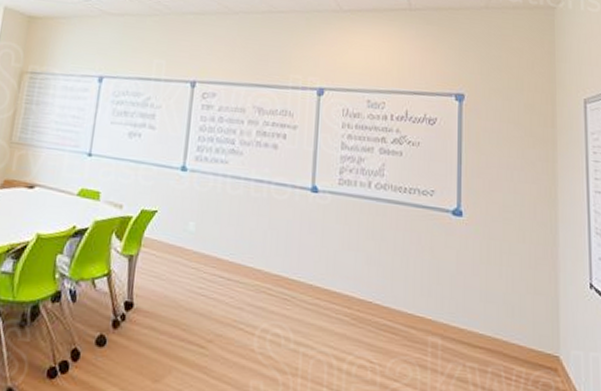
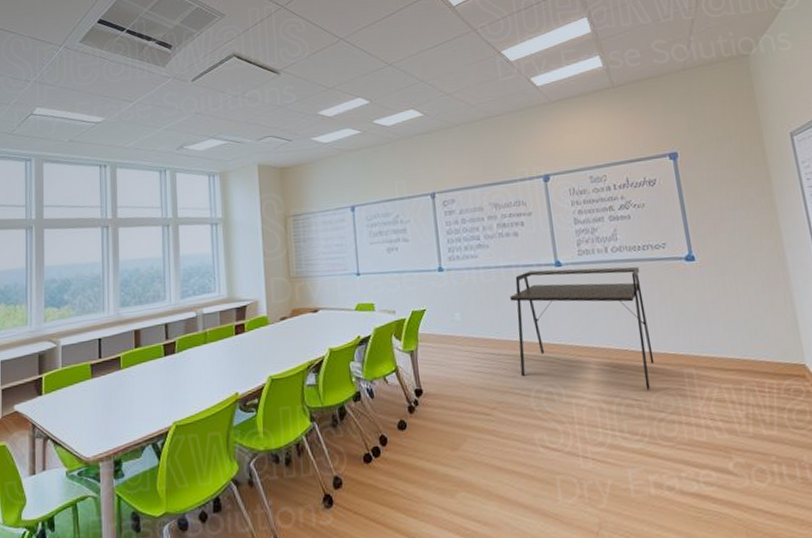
desk: none [248,190,402,353] -> present [509,266,655,390]

